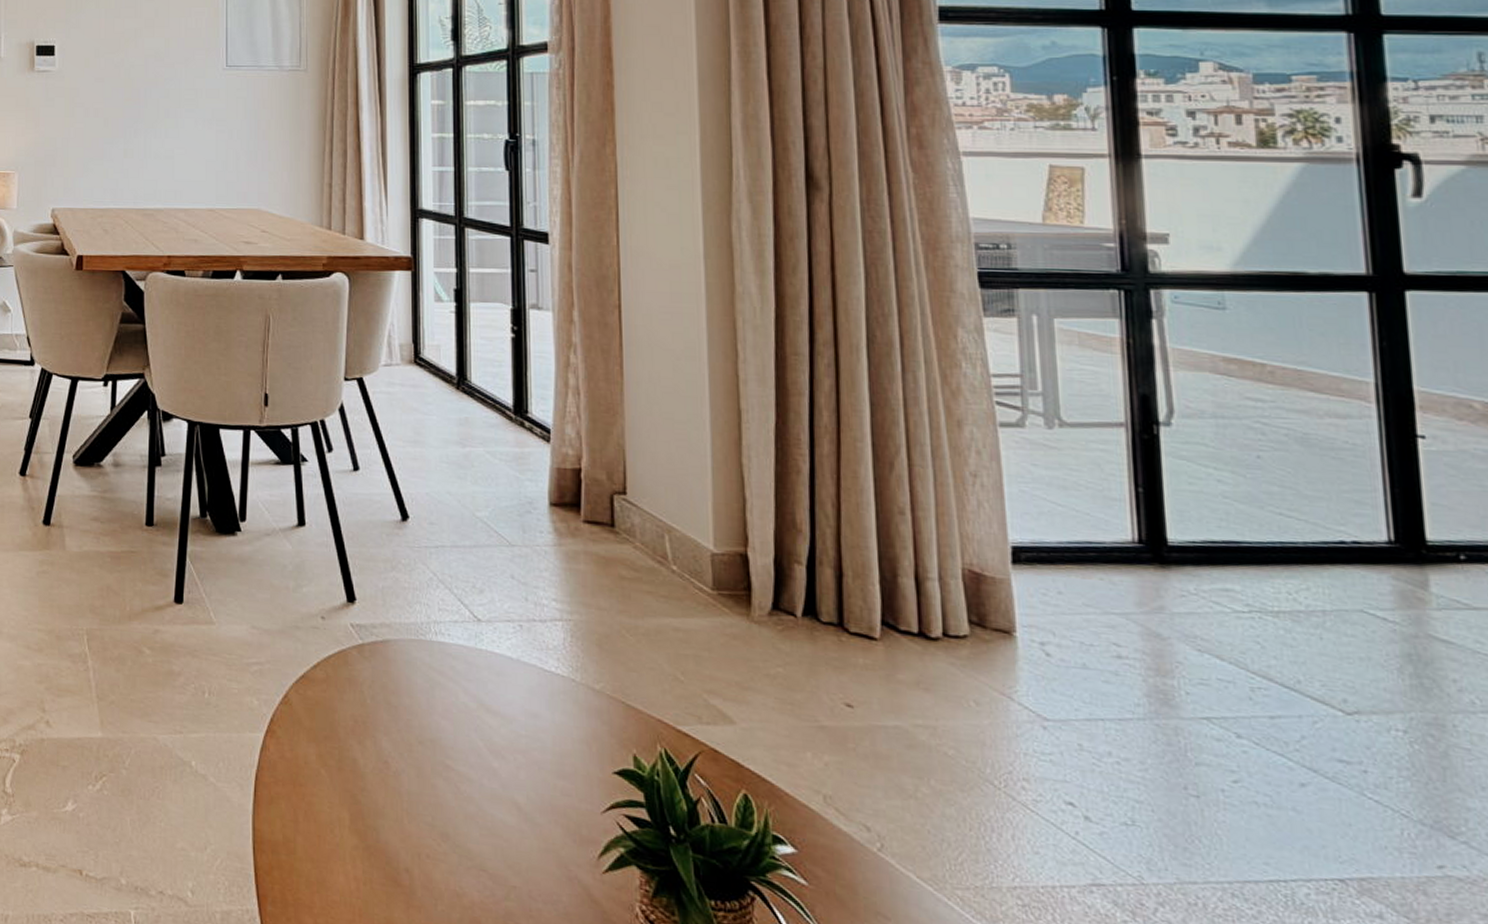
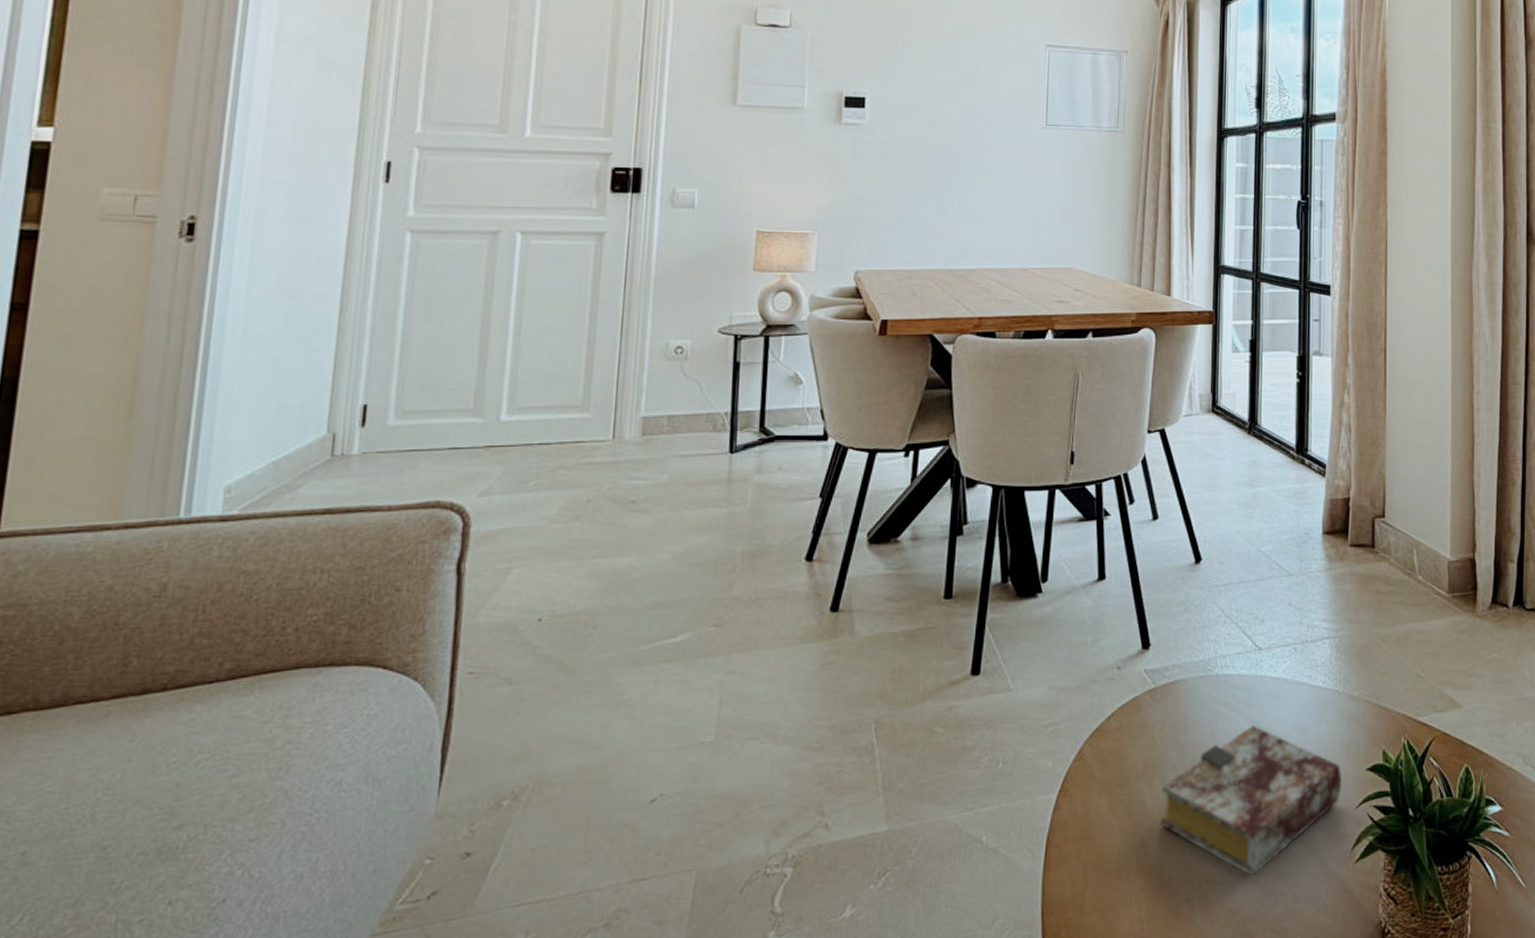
book: none [374,700,583,862] -> present [1161,724,1341,876]

